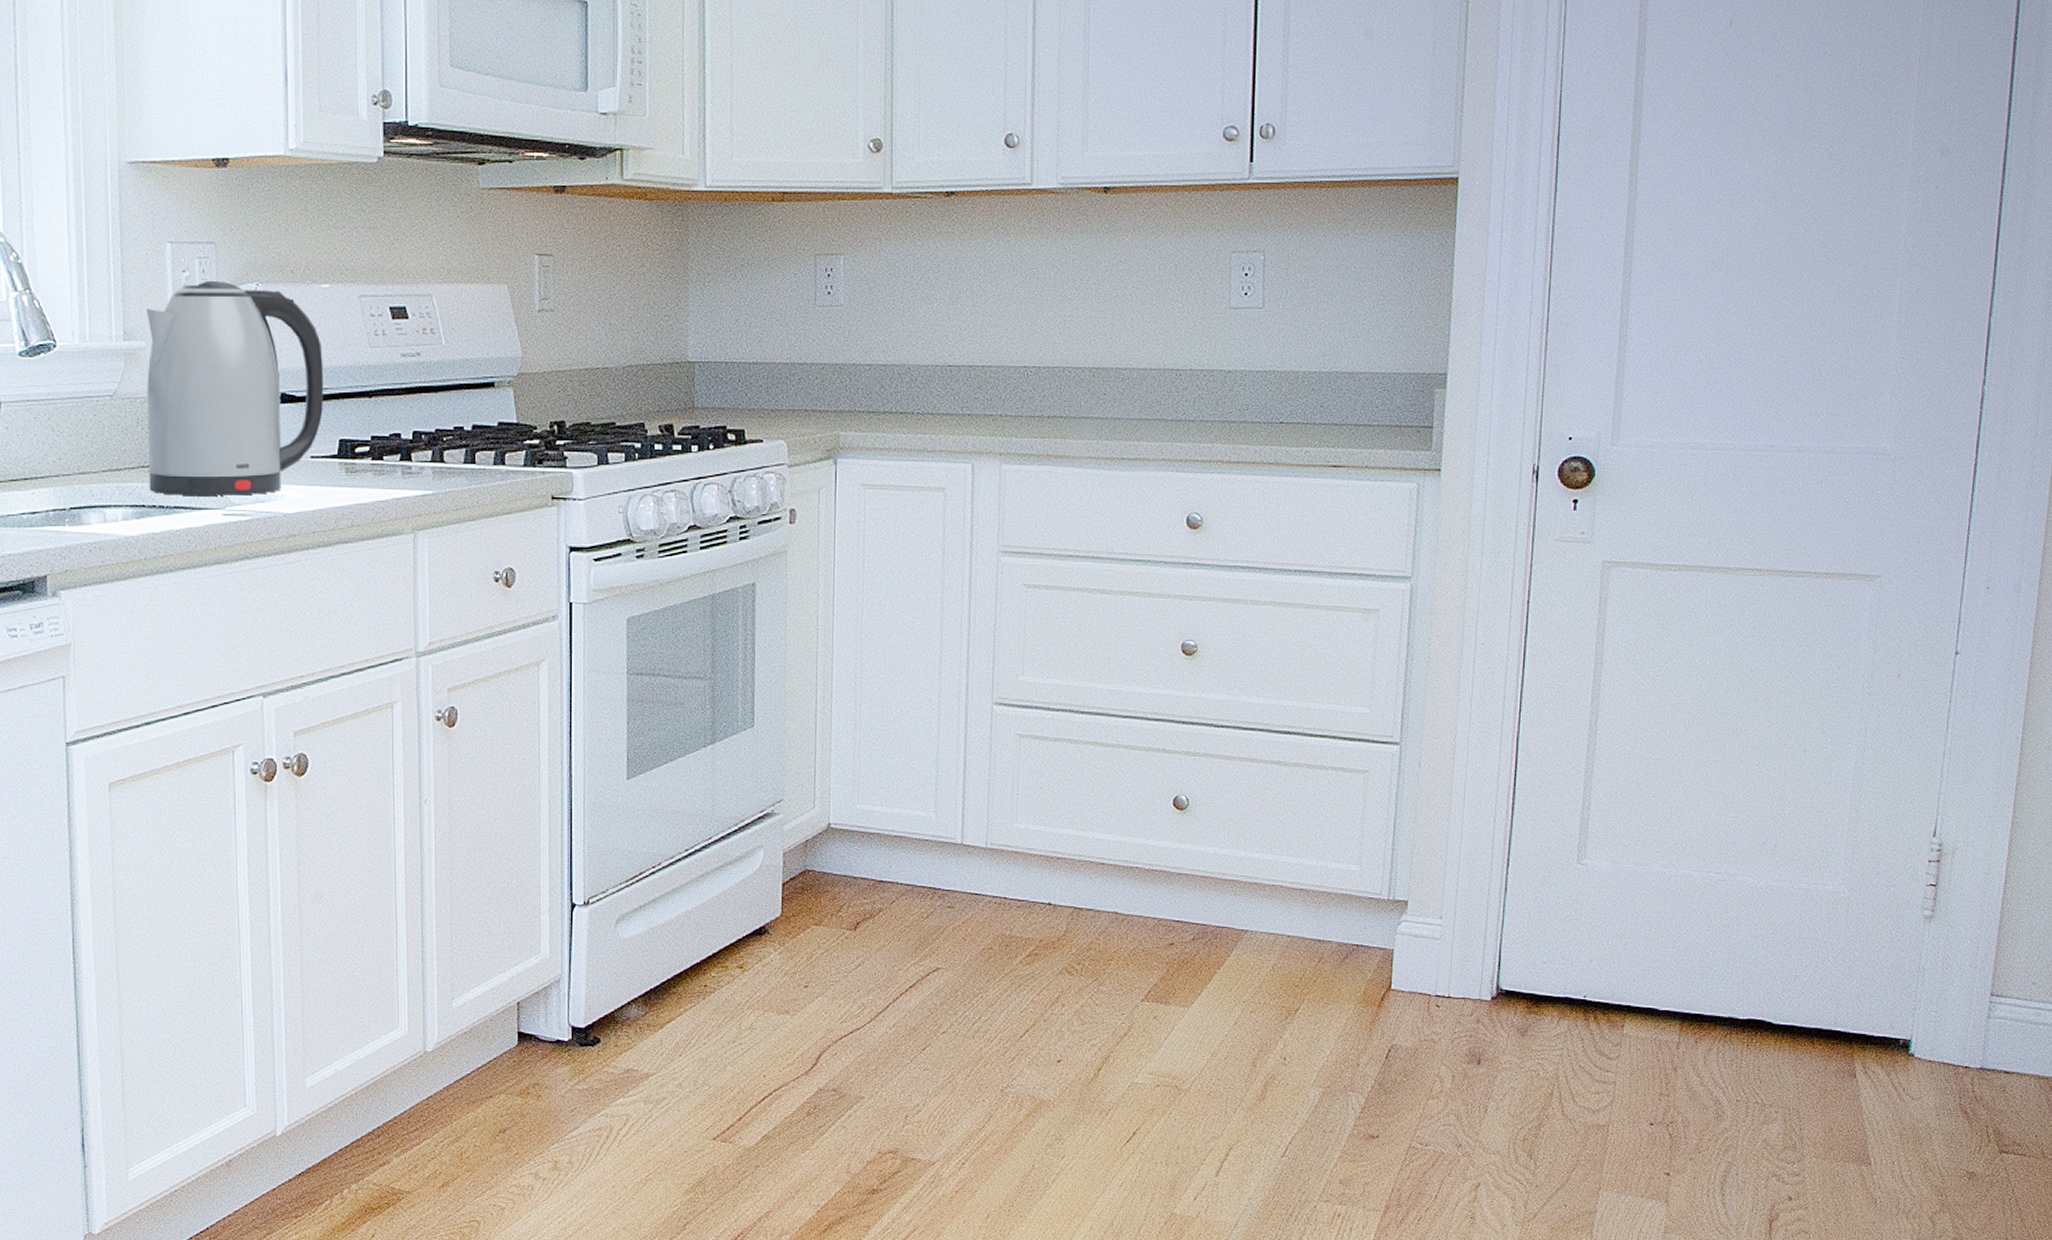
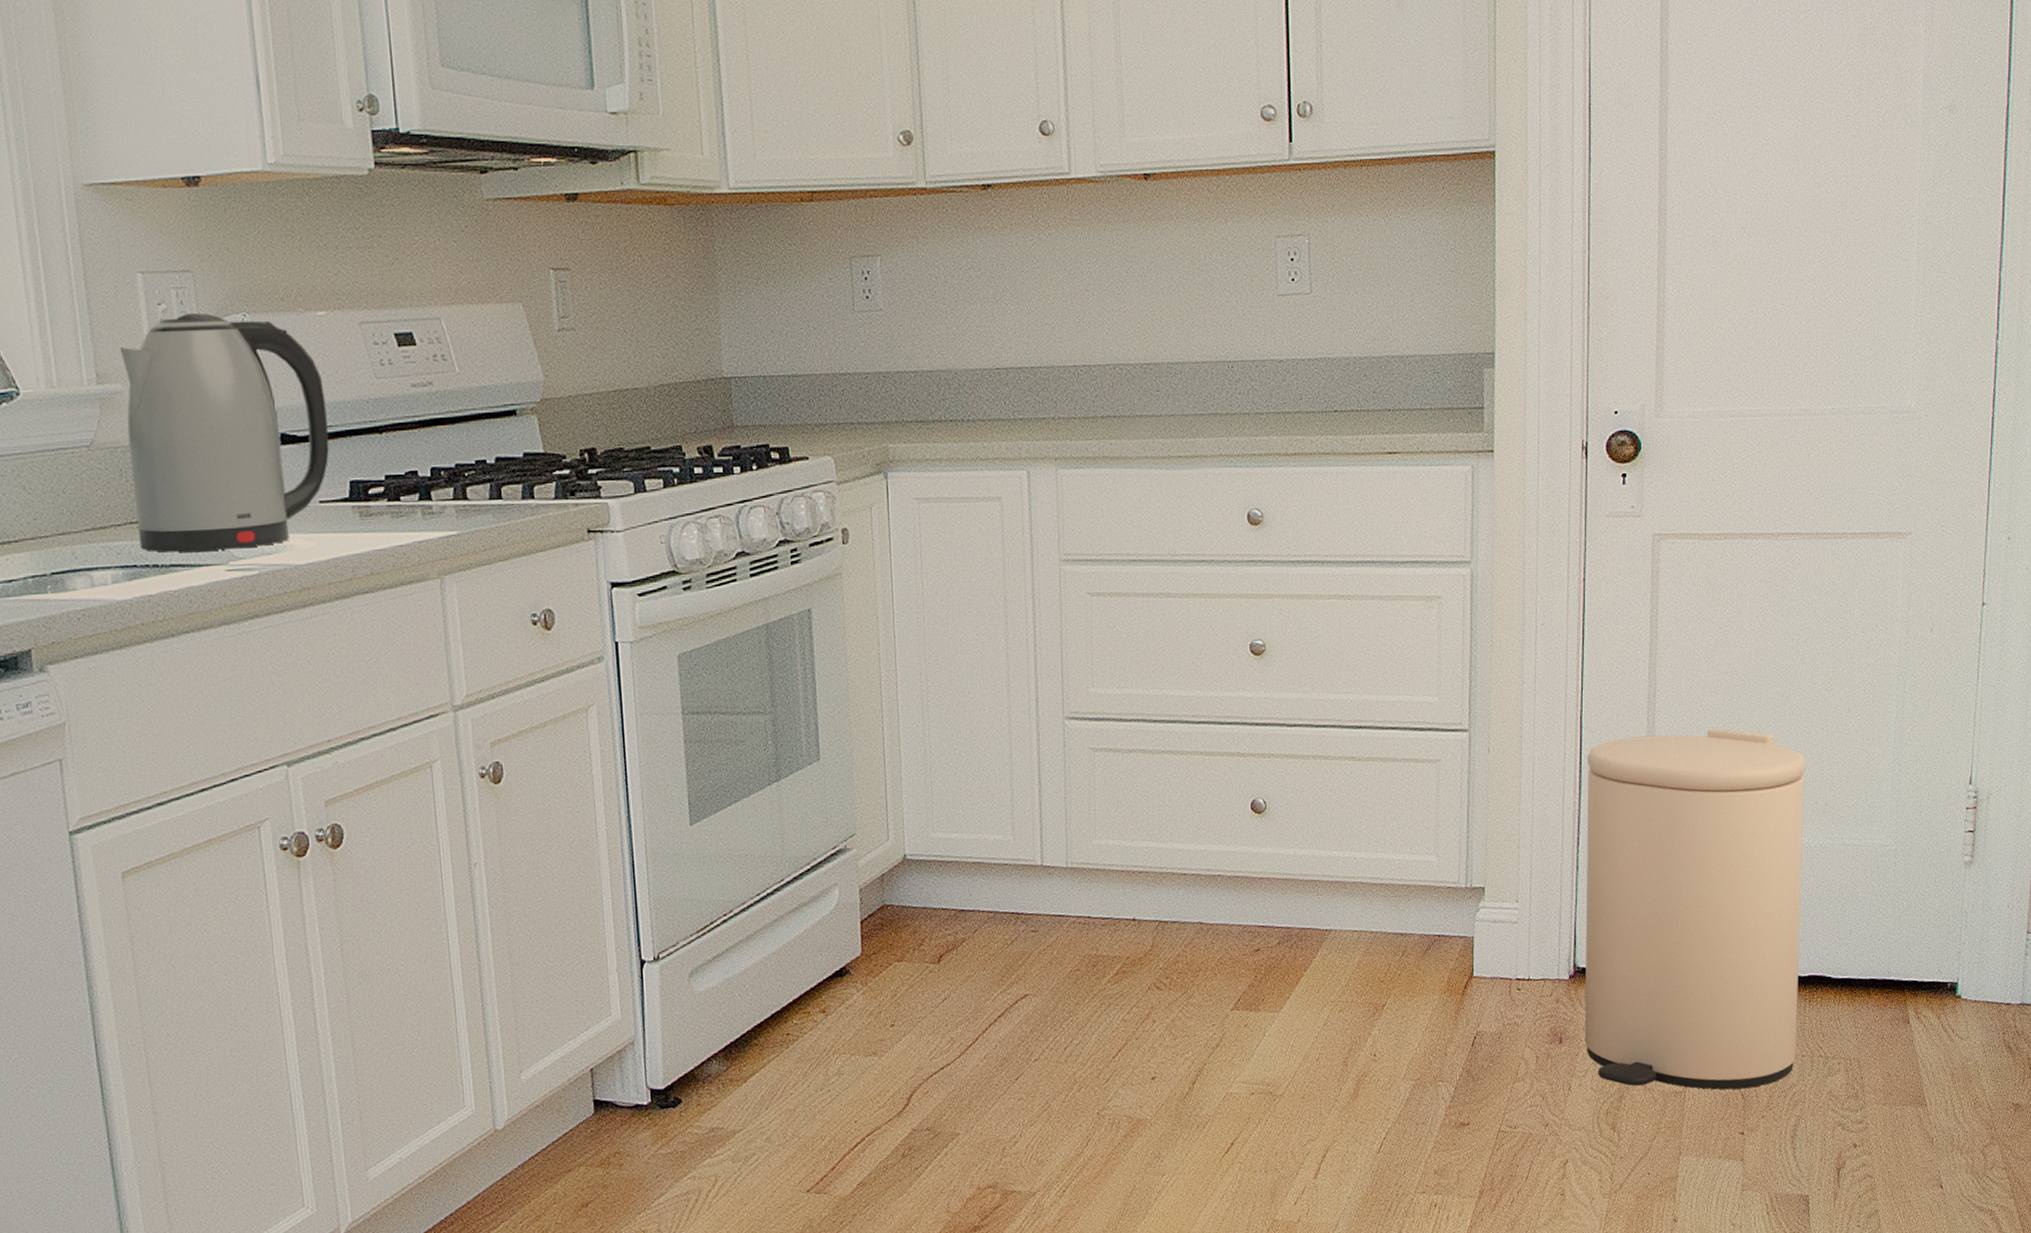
pedal bin: none [1504,759,1755,1129] -> present [1584,728,1806,1090]

